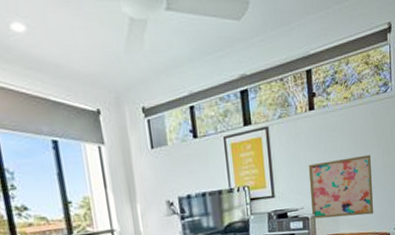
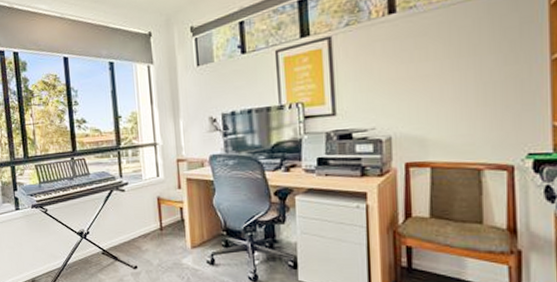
wall art: present [308,154,374,219] -> none [384,62,487,142]

